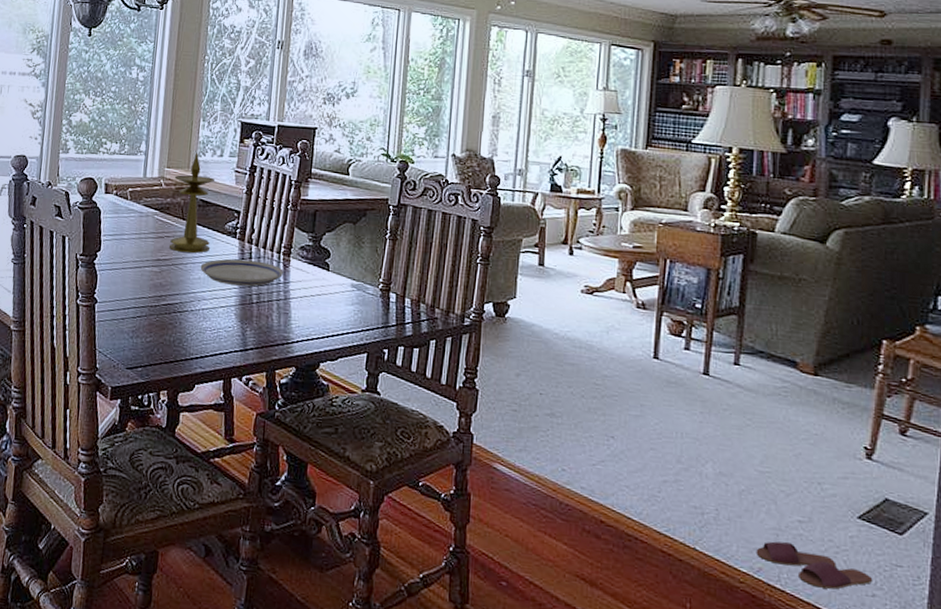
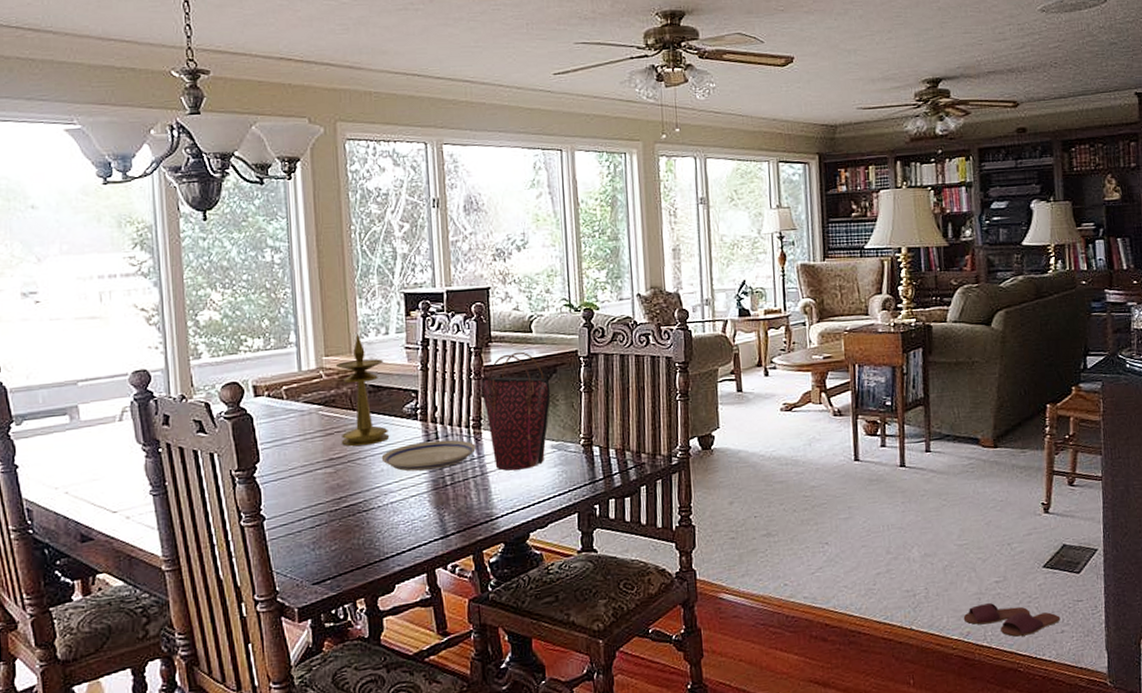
handbag: none [296,191,359,302] -> present [482,351,551,471]

